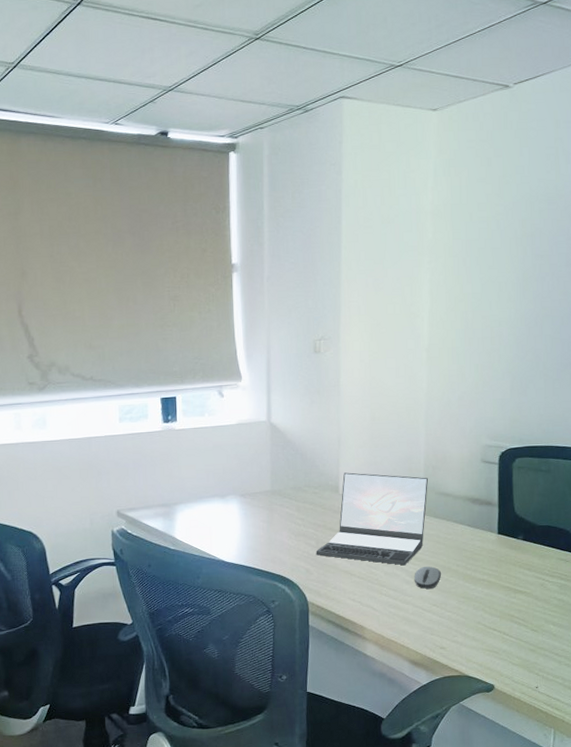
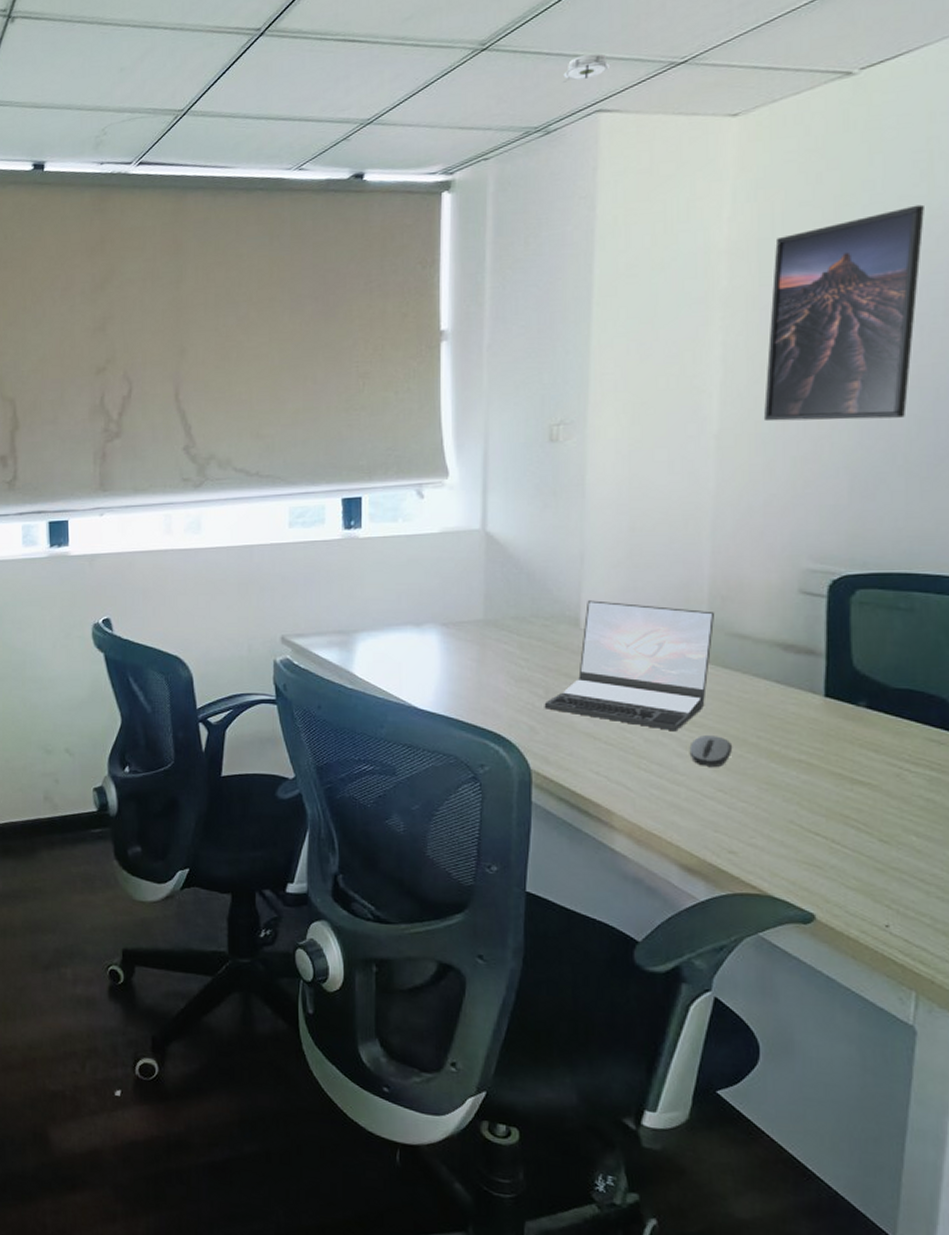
smoke detector: none [315,51,350,72] -> present [562,53,611,83]
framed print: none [457,186,554,339] -> present [763,204,924,422]

